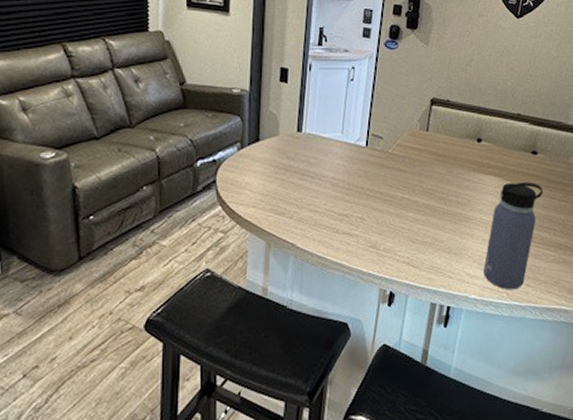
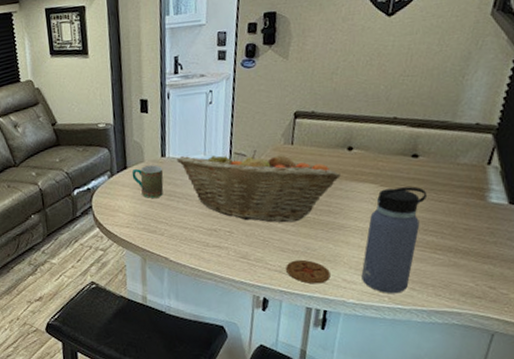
mug: none [264,140,298,176] -> present [132,165,164,198]
fruit basket: none [313,133,470,212] -> present [177,150,341,223]
coaster: none [414,251,455,278] -> present [286,259,330,284]

